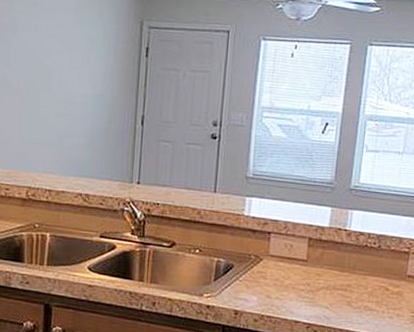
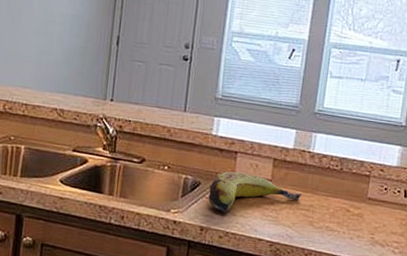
banana: none [242,252,338,295] -> present [208,171,301,212]

